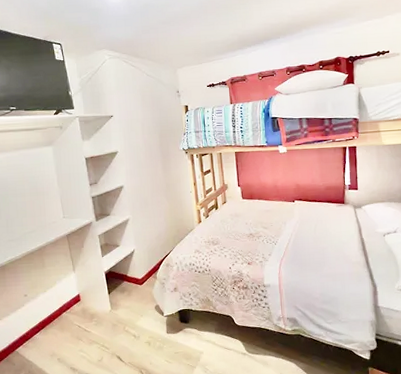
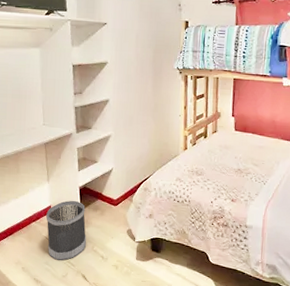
wastebasket: none [76,285,118,347] -> present [46,200,87,261]

